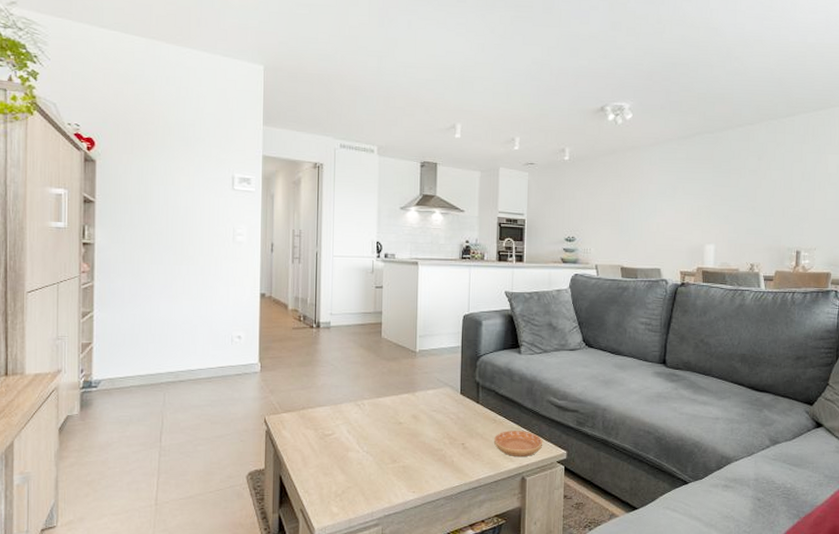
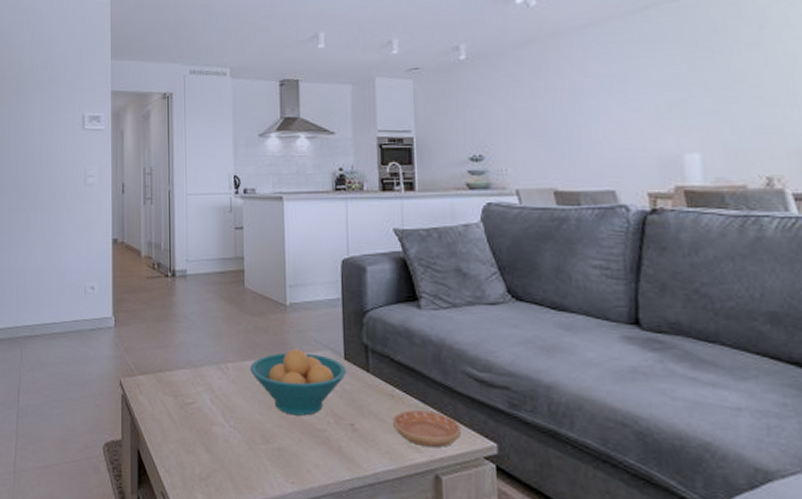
fruit bowl: none [382,386,461,439] -> present [249,348,346,416]

